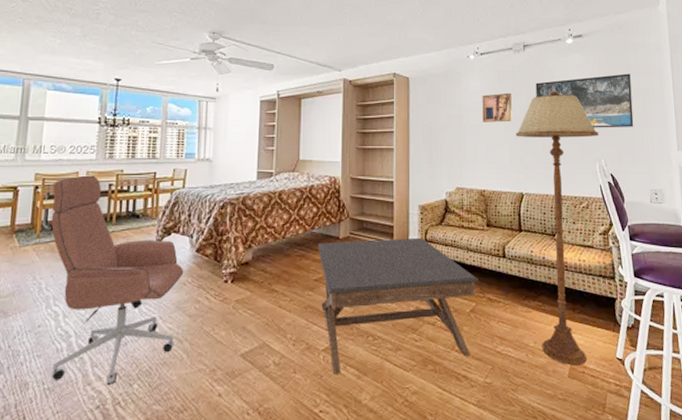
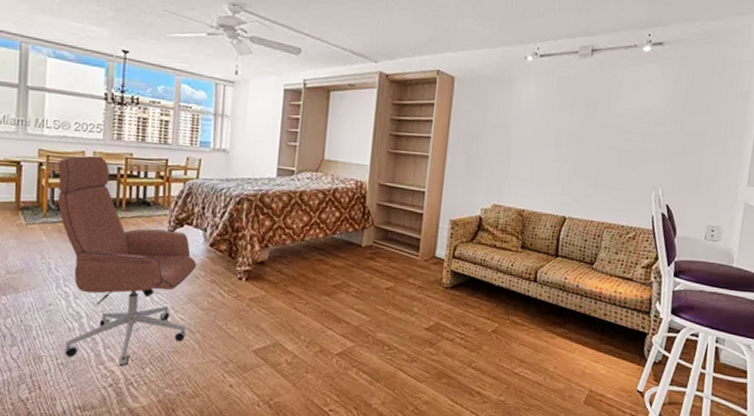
coffee table: present [317,237,480,374] -> none [337,248,506,378]
wall art: present [482,92,512,123] -> none [532,104,569,138]
floor lamp: present [515,91,599,366] -> none [561,106,662,394]
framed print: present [535,73,634,128] -> none [597,93,711,156]

